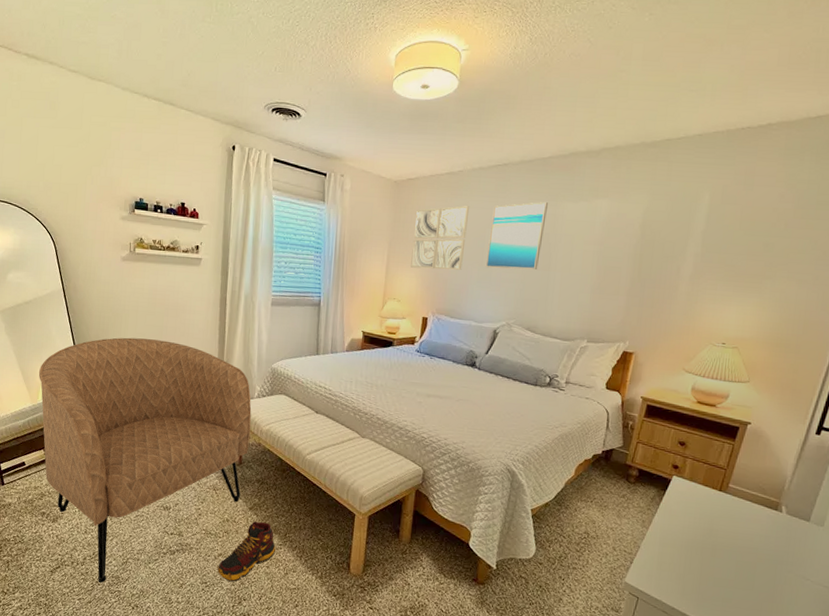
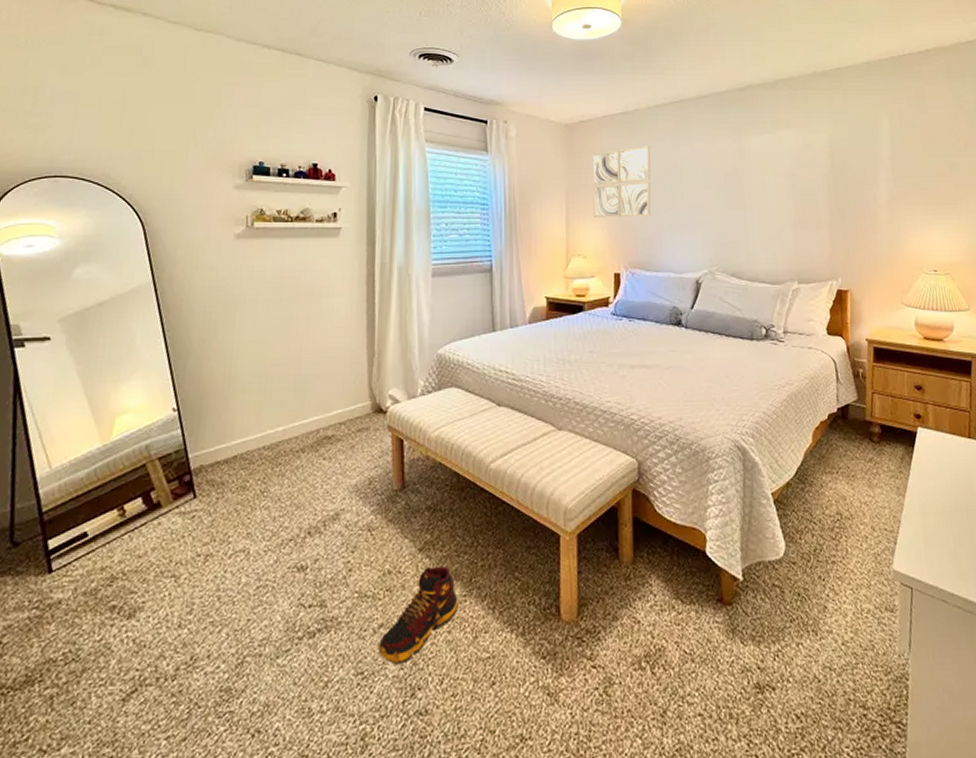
armchair: present [38,337,252,583] -> none [113,335,415,704]
wall art: present [485,202,549,270] -> none [675,137,733,212]

